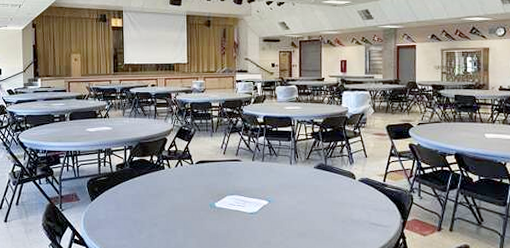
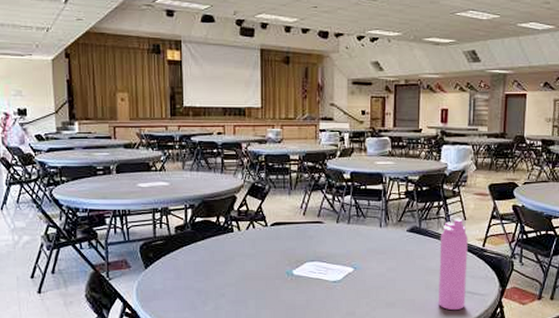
water bottle: none [344,156,371,241] -> present [437,218,468,311]

